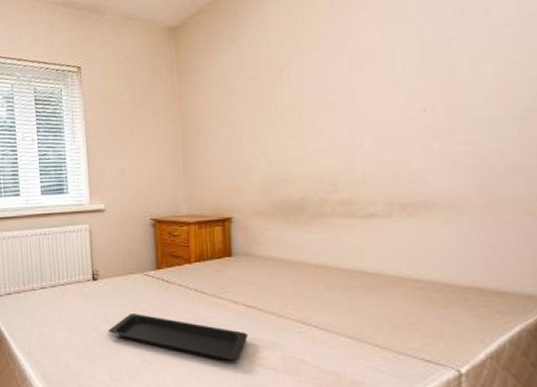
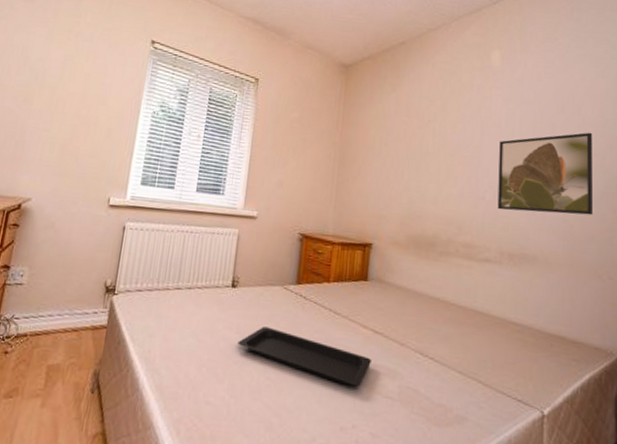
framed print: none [376,35,516,156] -> present [497,132,594,216]

